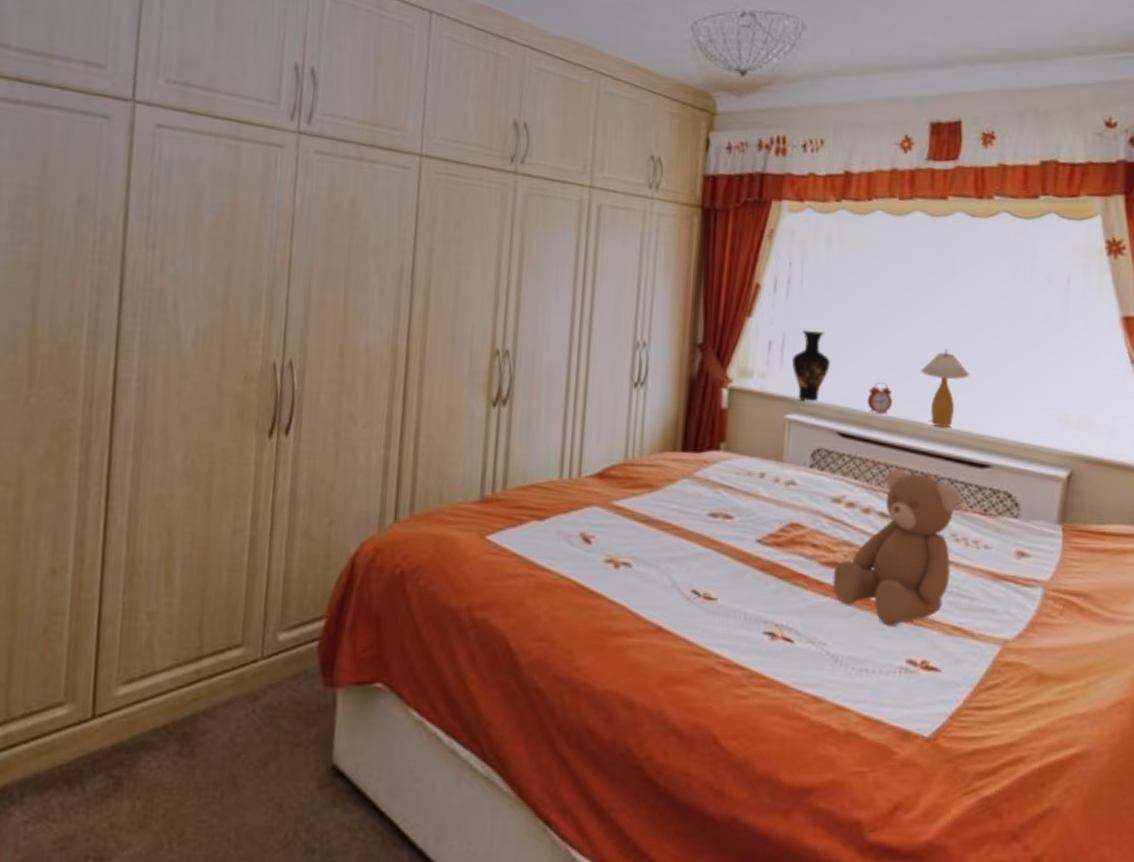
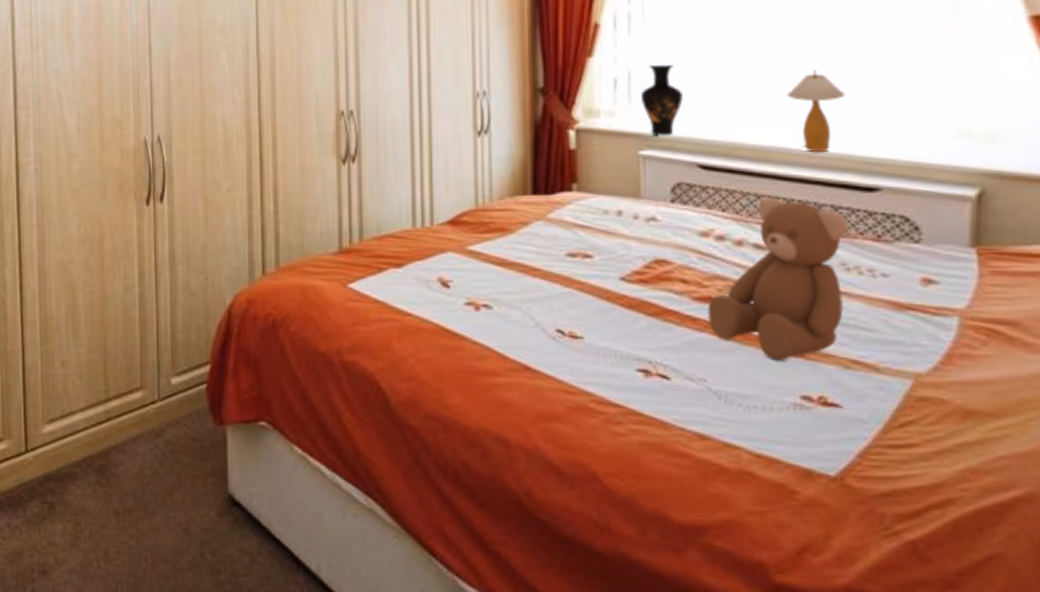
alarm clock: present [867,382,892,414] -> none [728,111,757,143]

